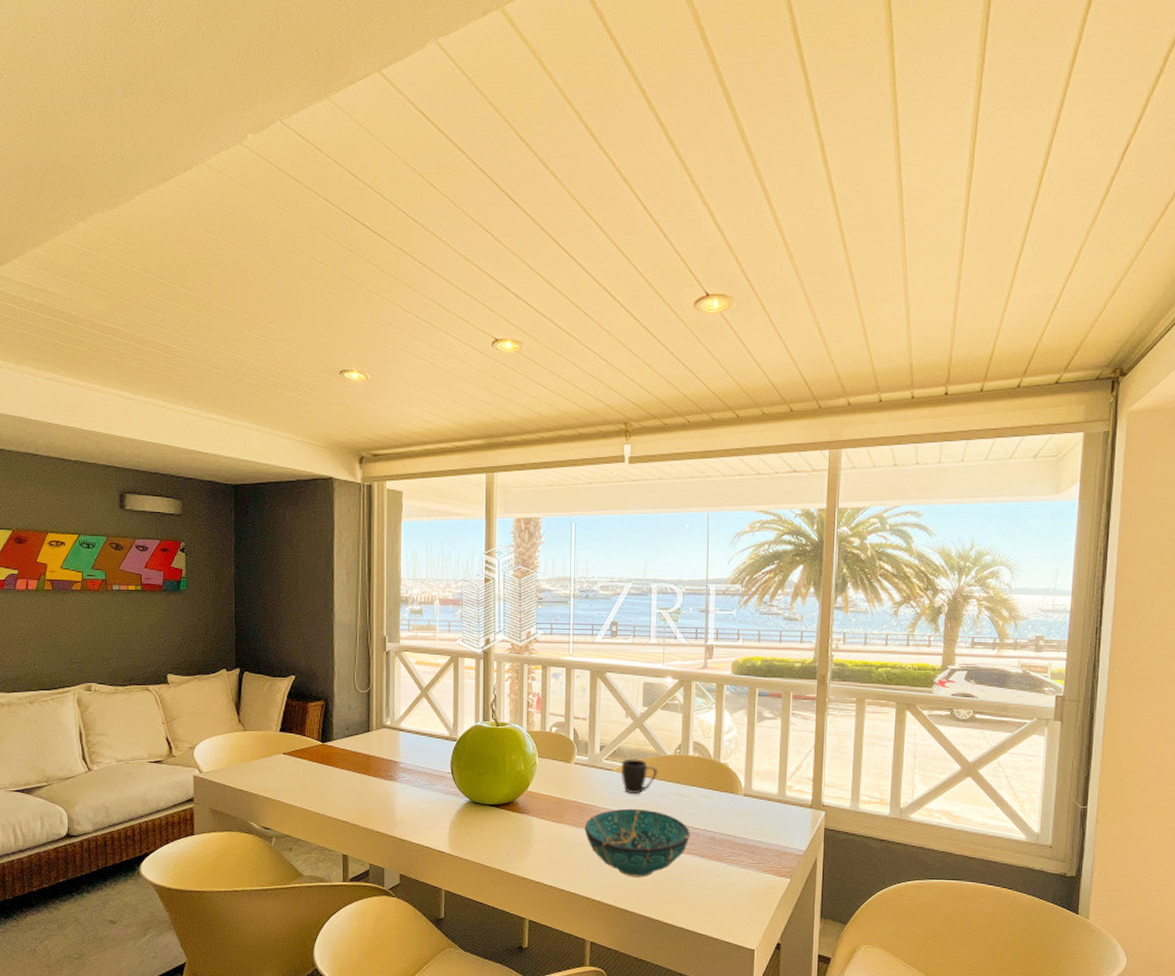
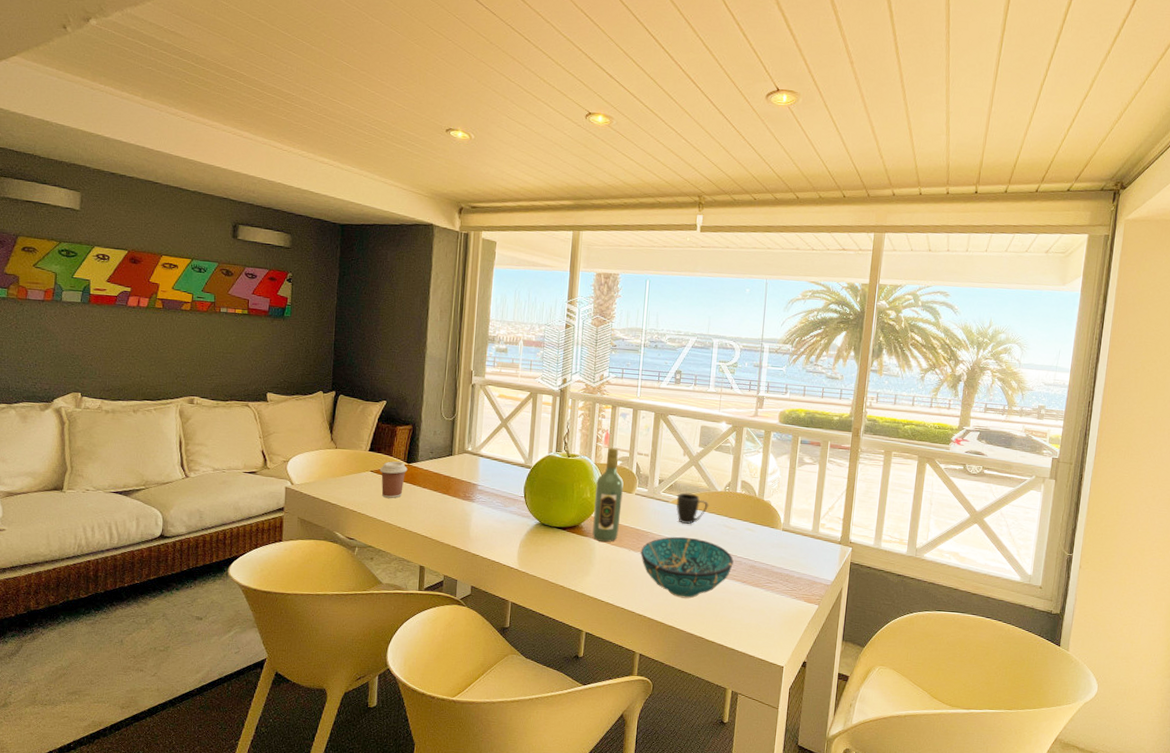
coffee cup: none [292,741,323,782] -> present [379,461,408,498]
wine bottle: none [529,713,561,818] -> present [592,447,624,542]

